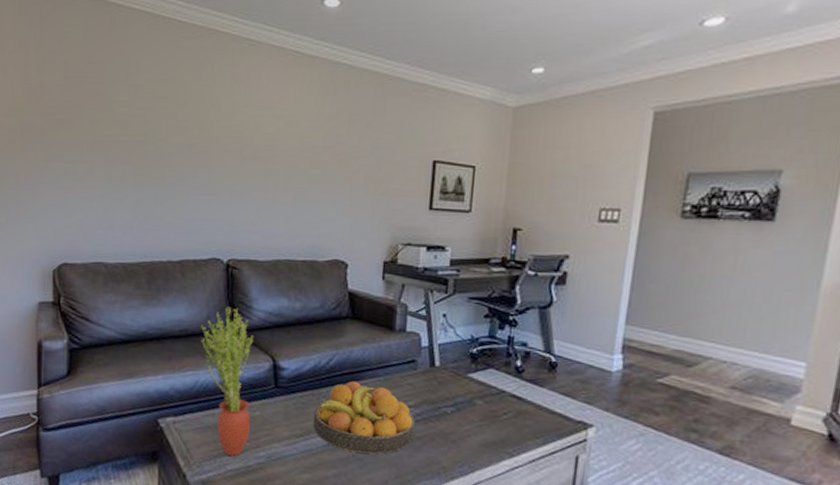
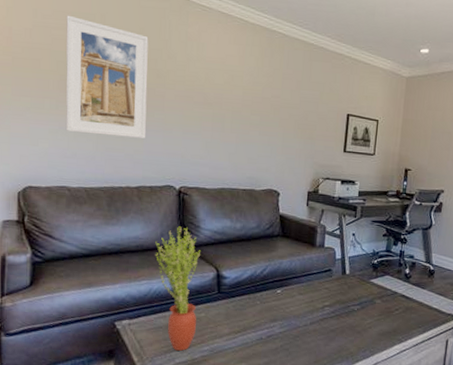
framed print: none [99,66,189,205] -> present [66,15,149,140]
fruit bowl: present [313,381,416,454] -> none [249,287,330,345]

